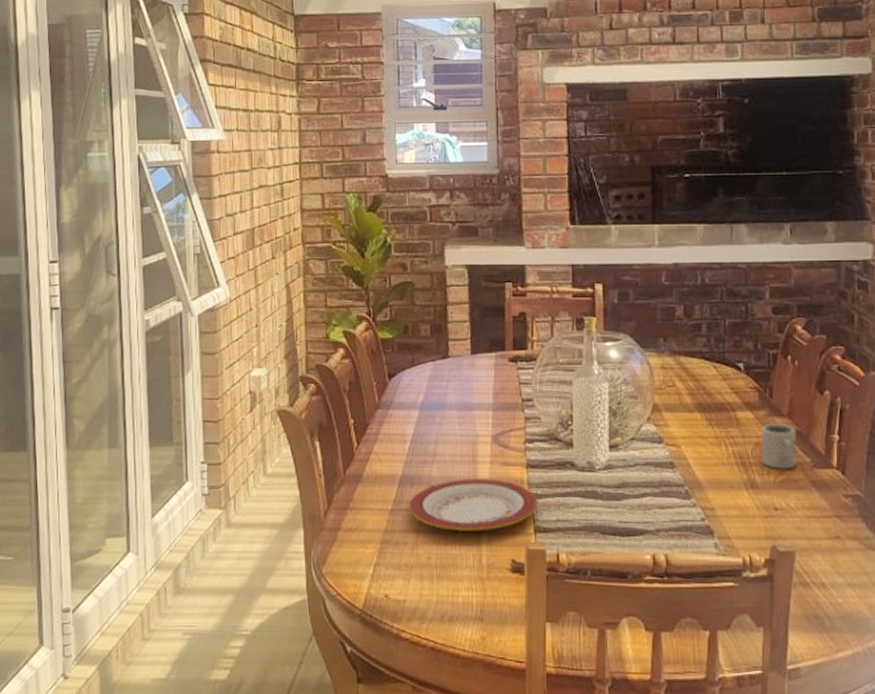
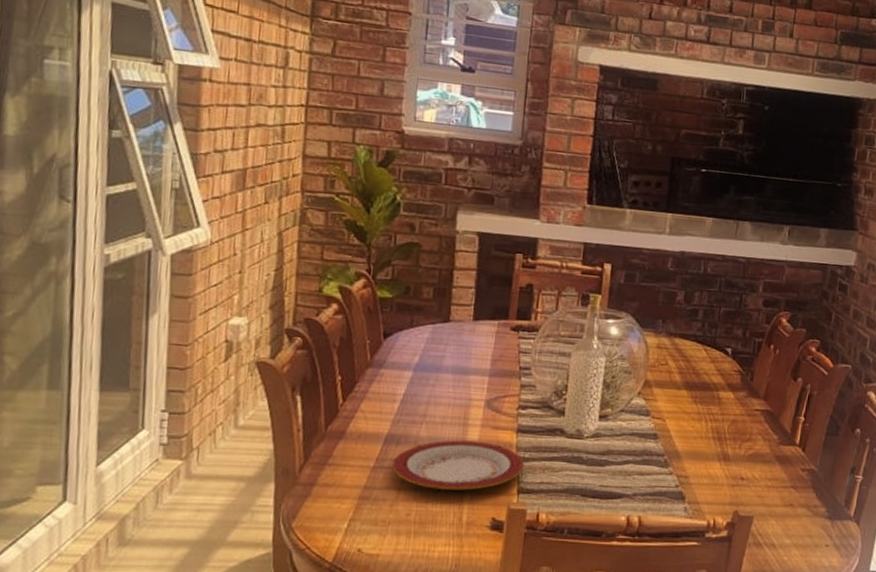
cup: present [761,423,798,469] -> none [736,403,769,445]

